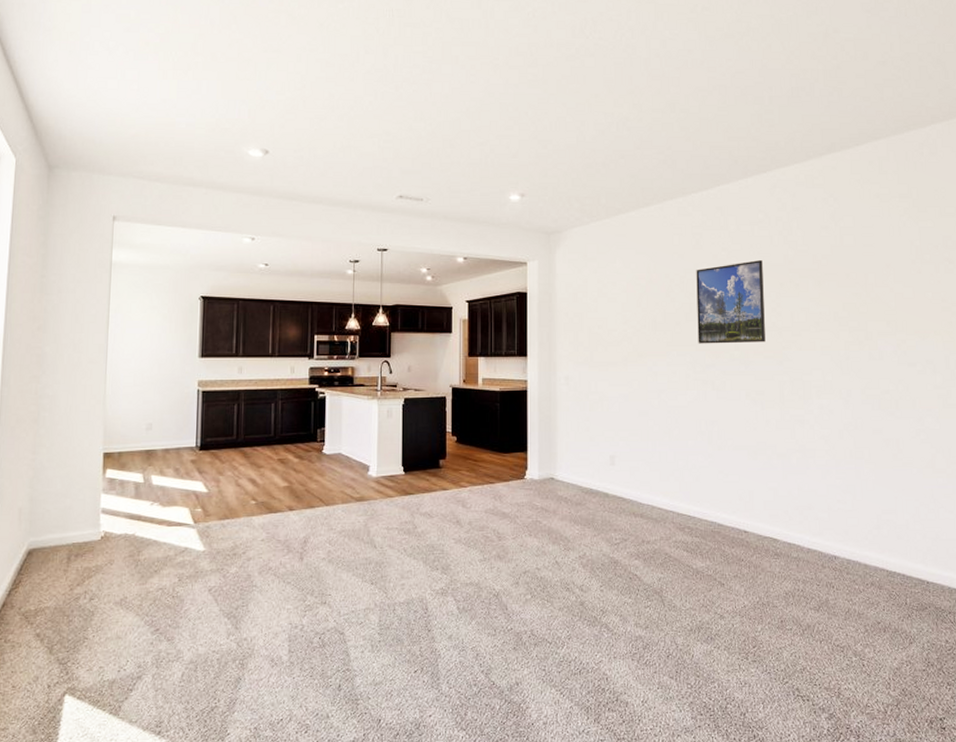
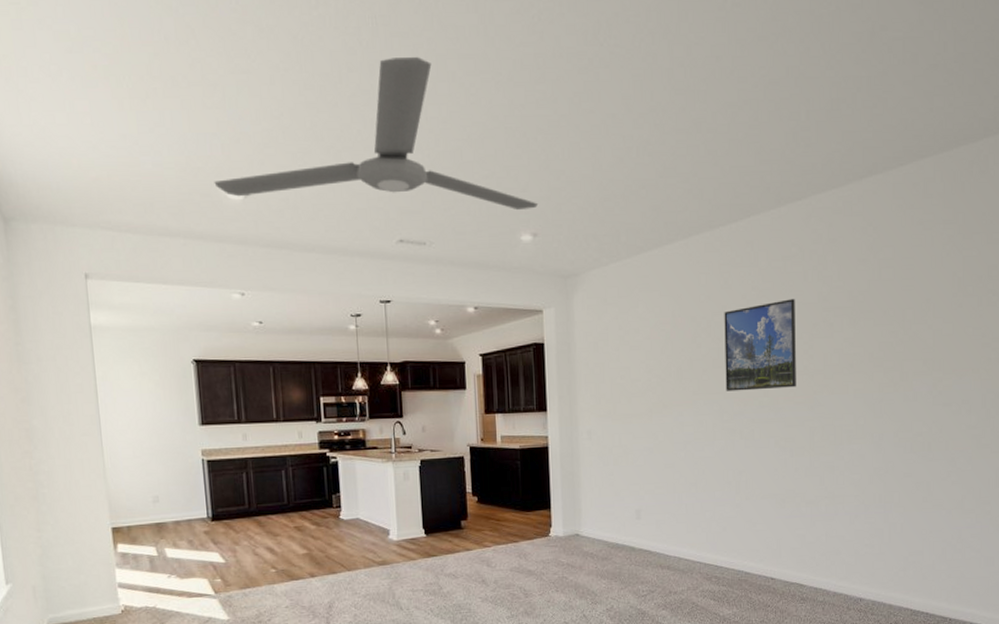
ceiling fan: none [238,43,527,174] -> present [214,57,539,211]

